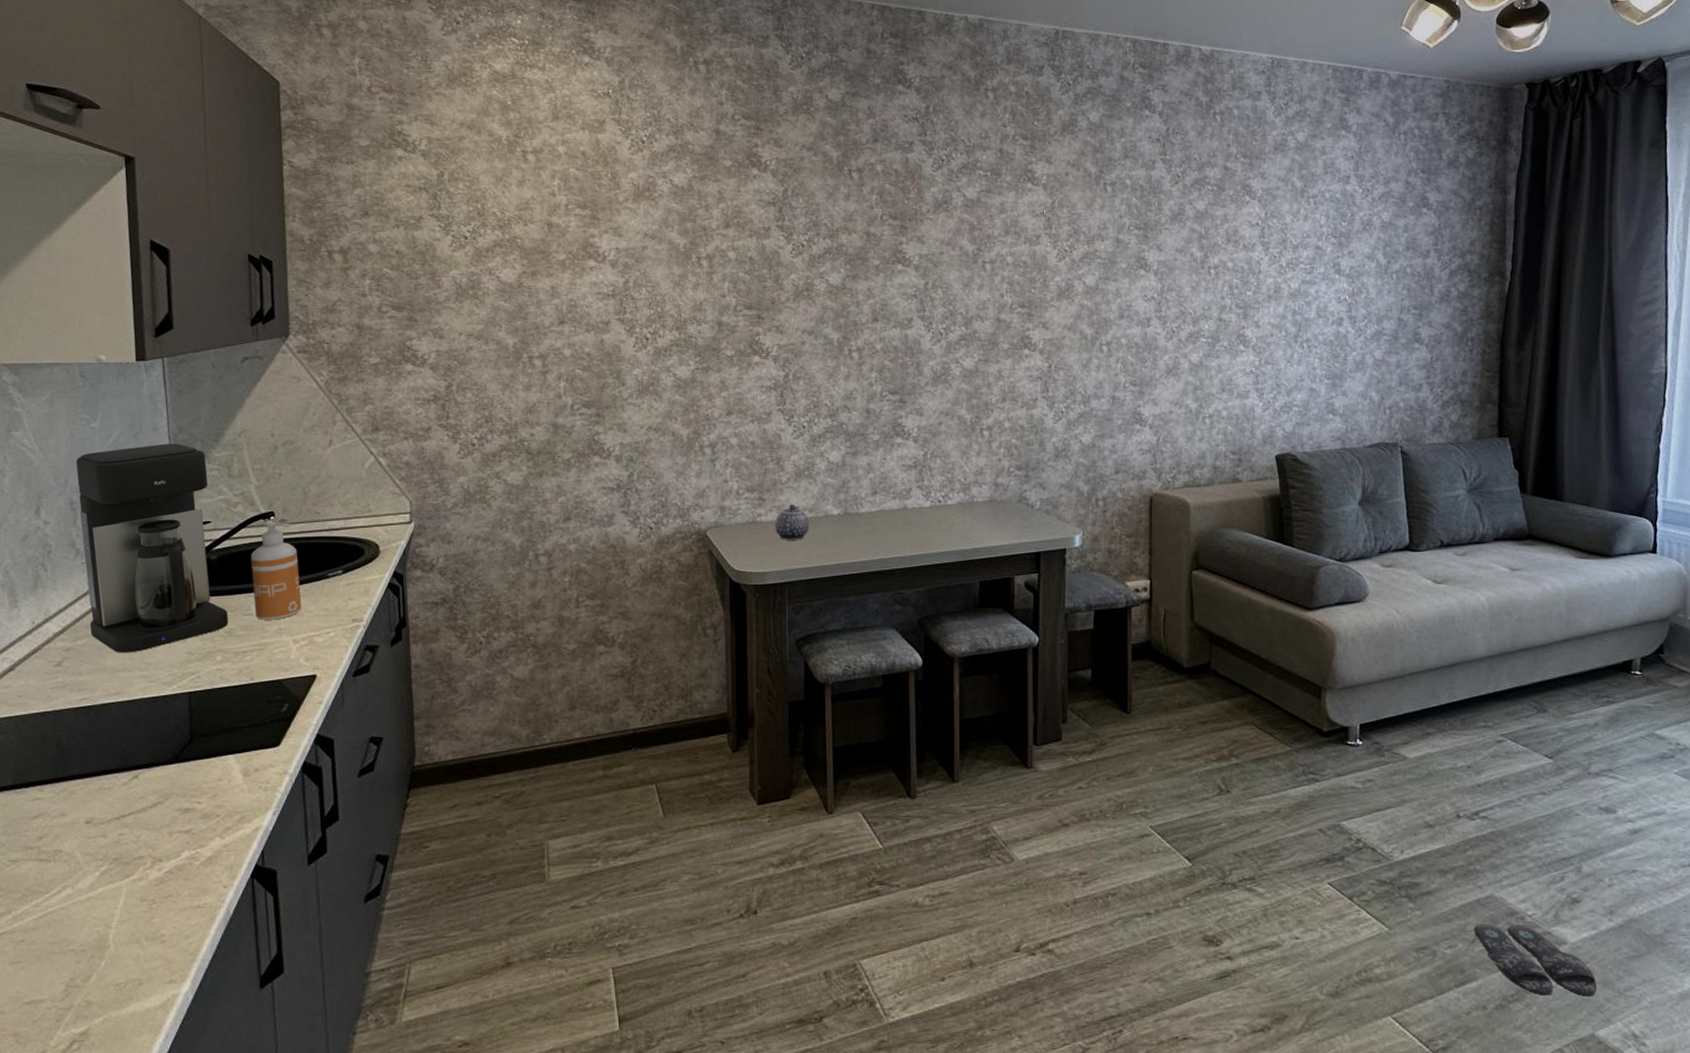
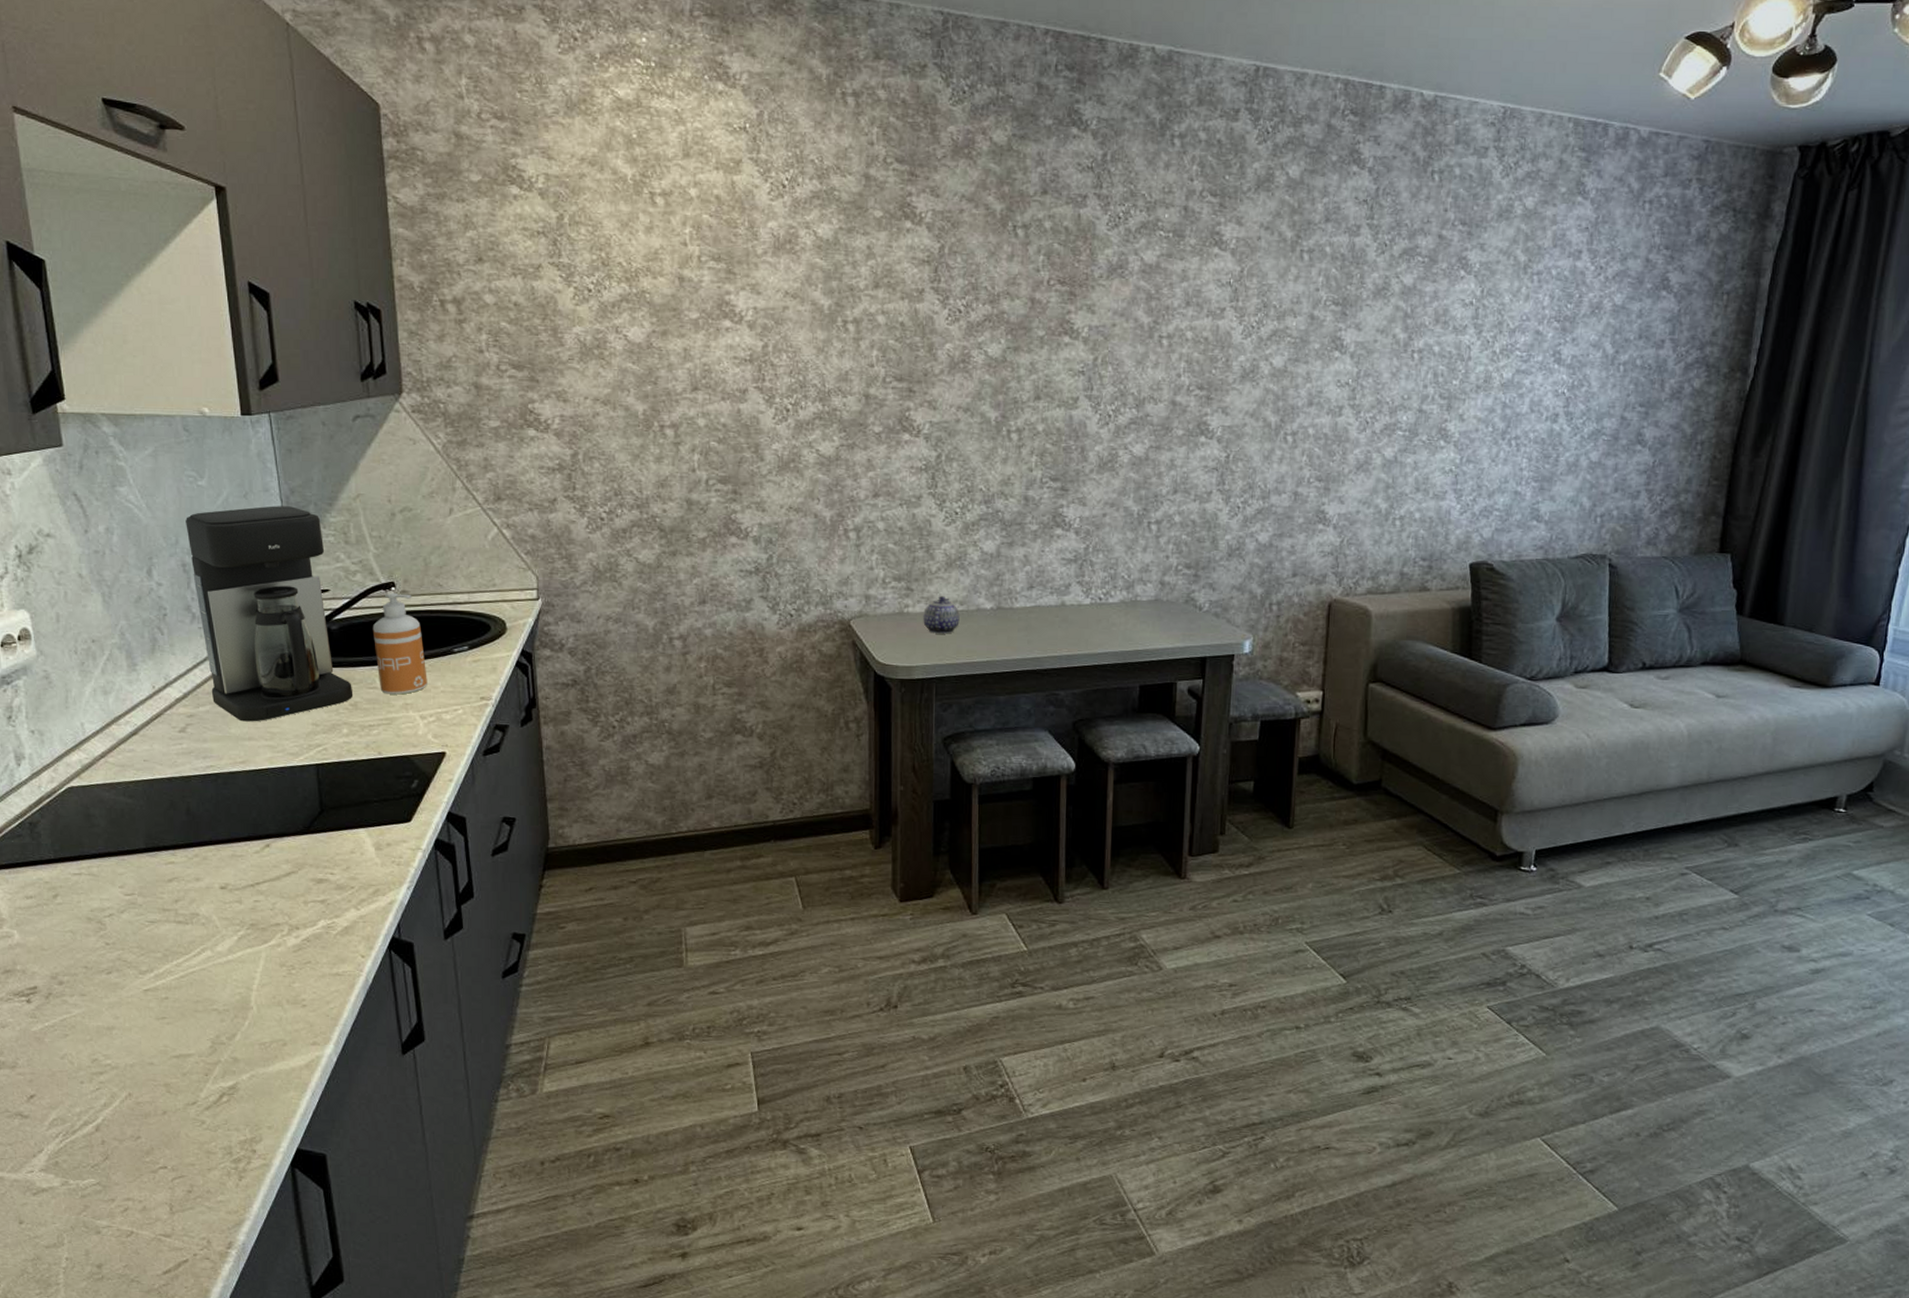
slippers: present [1474,924,1597,997] -> none [1635,1054,1757,1130]

